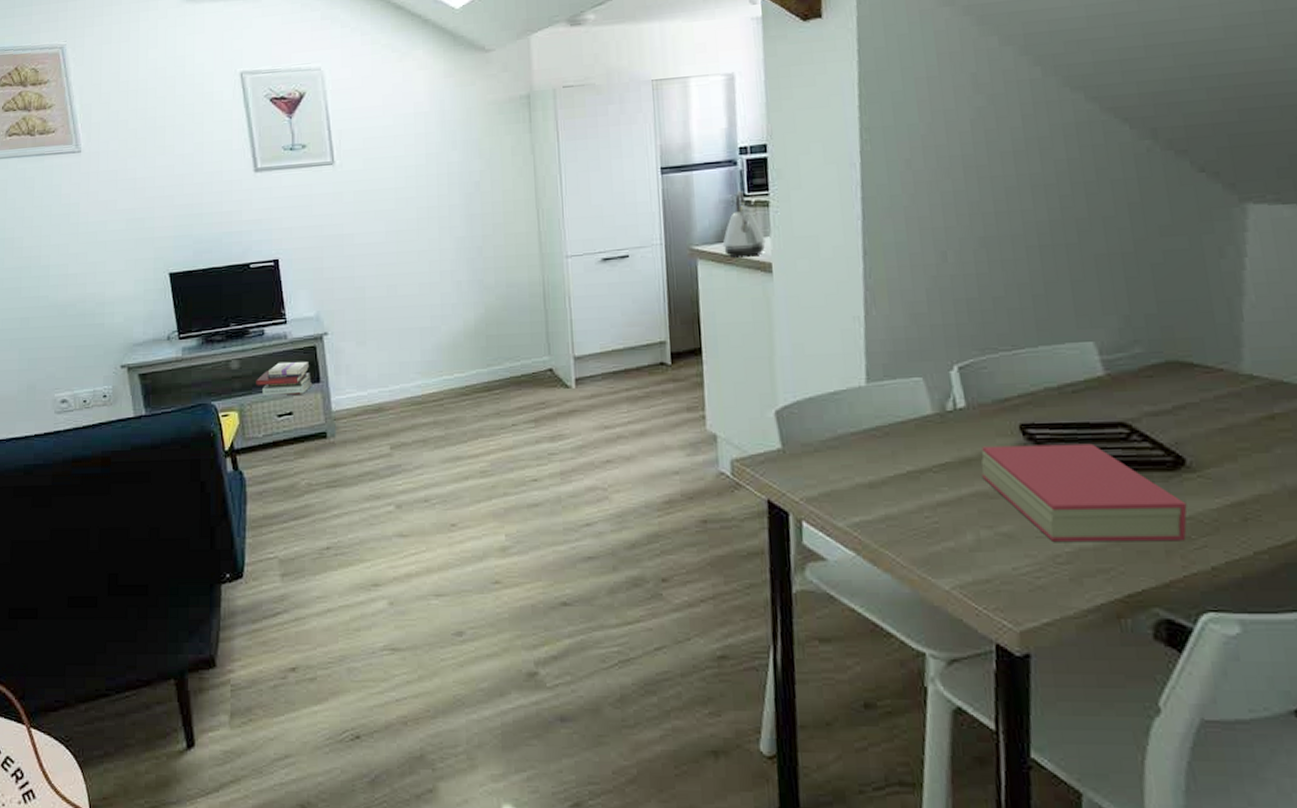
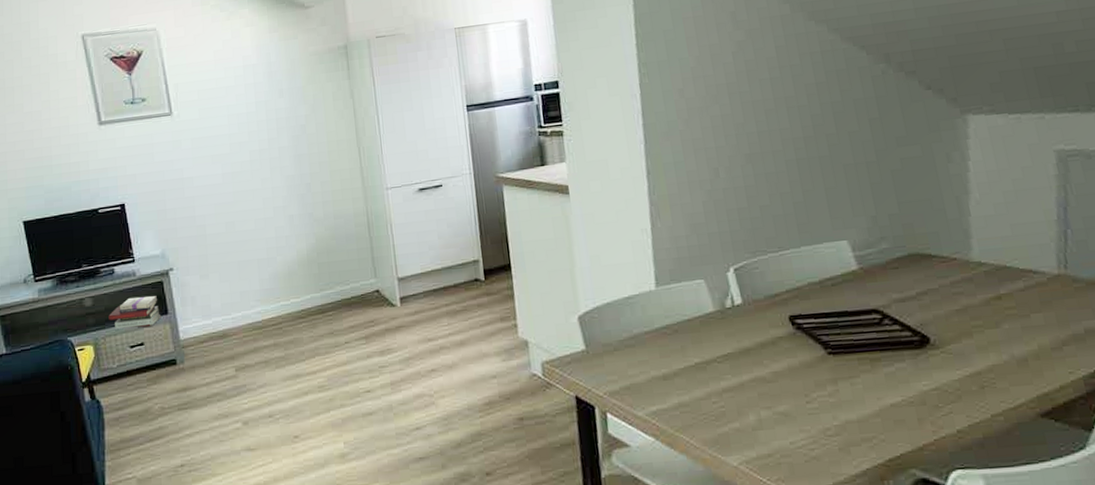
kettle: present [722,190,766,258] -> none [524,122,562,182]
book: present [981,443,1188,542] -> none [757,329,935,417]

